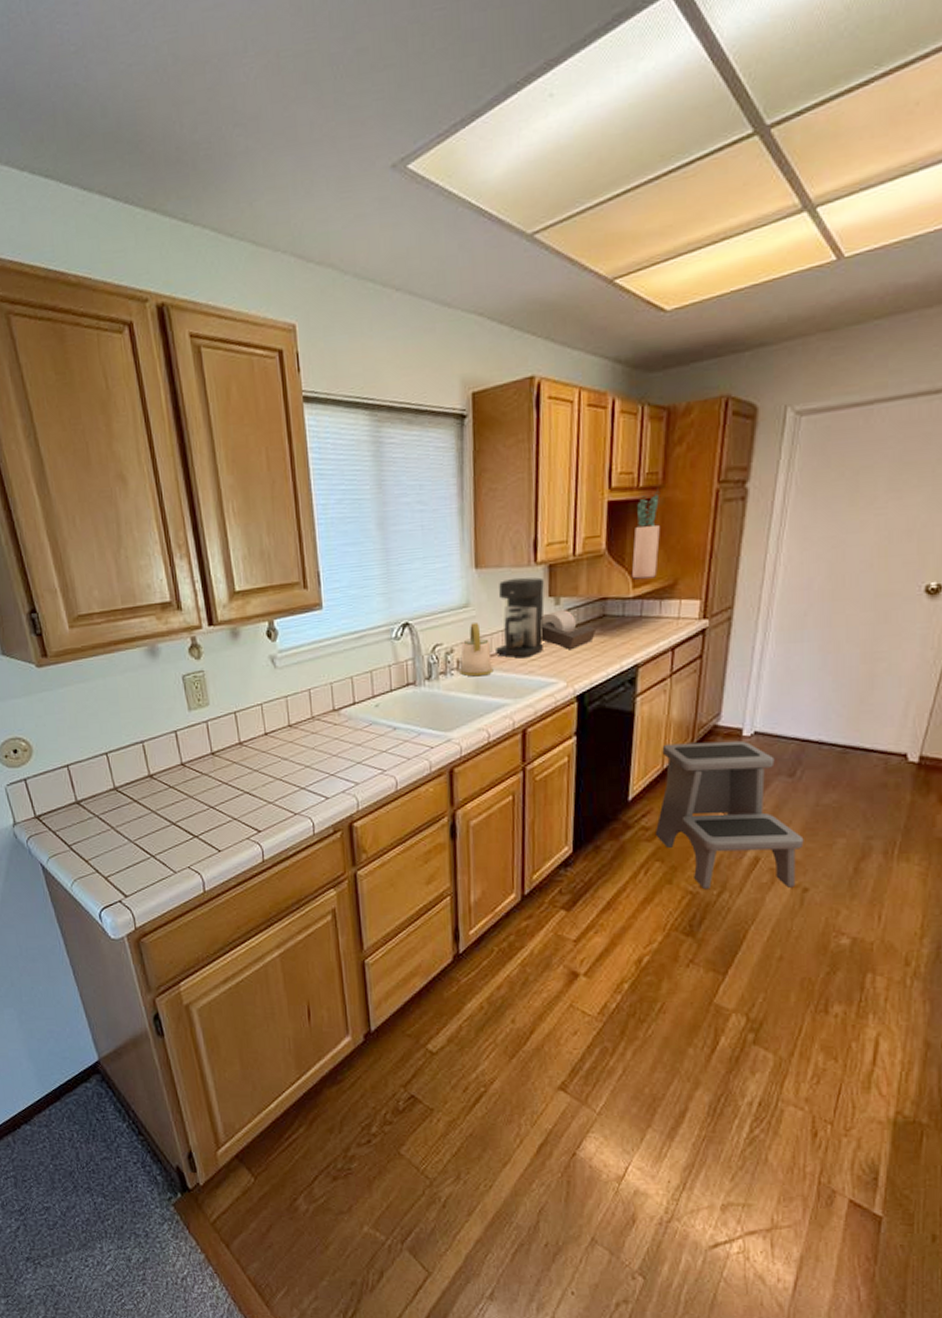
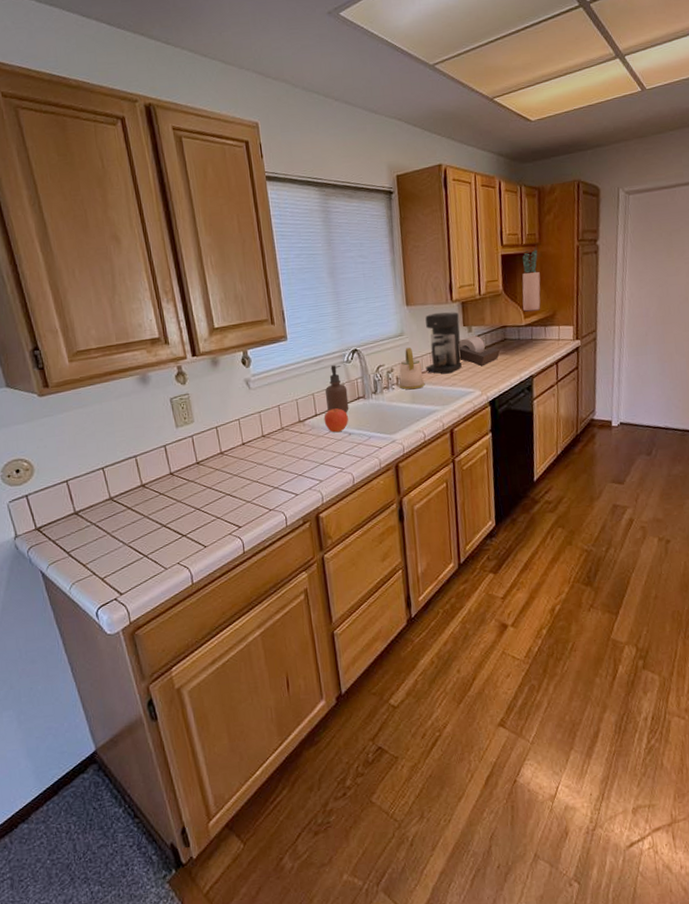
fruit: none [363,696,394,726] -> present [324,408,348,433]
soap dispenser: none [366,642,396,702] -> present [325,365,349,412]
step stool: present [656,740,804,890] -> none [555,430,663,548]

